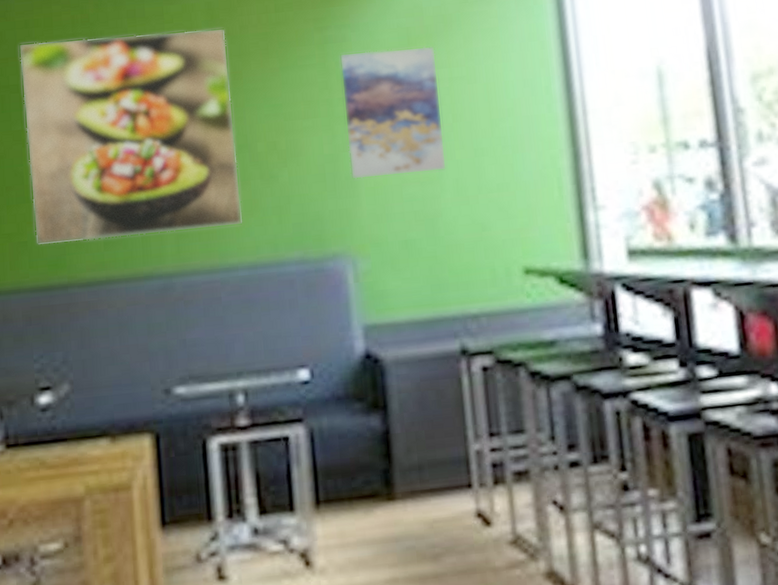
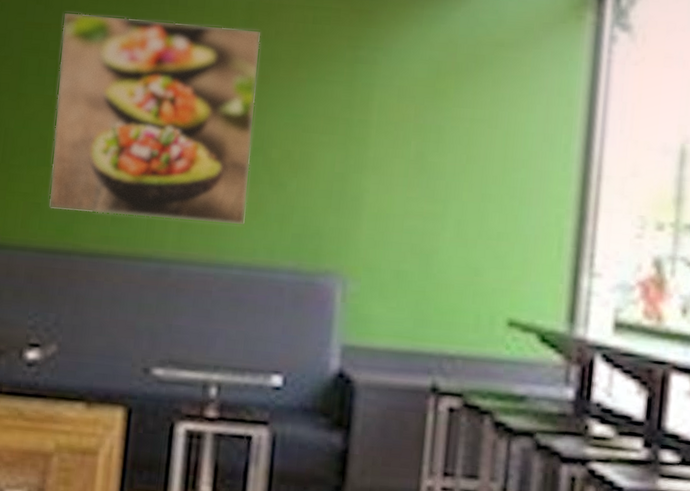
wall art: present [339,46,447,179] -> none [356,75,462,210]

